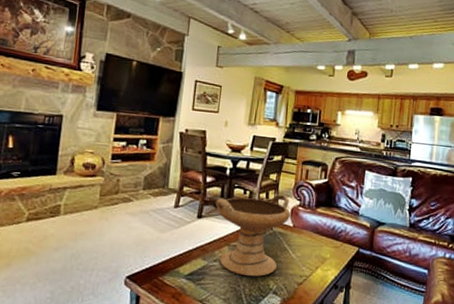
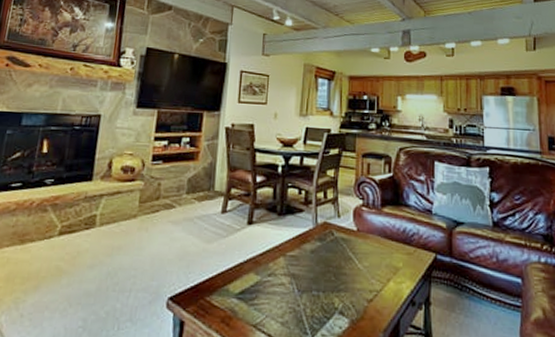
decorative bowl: present [215,194,291,277] -> none [267,192,354,294]

